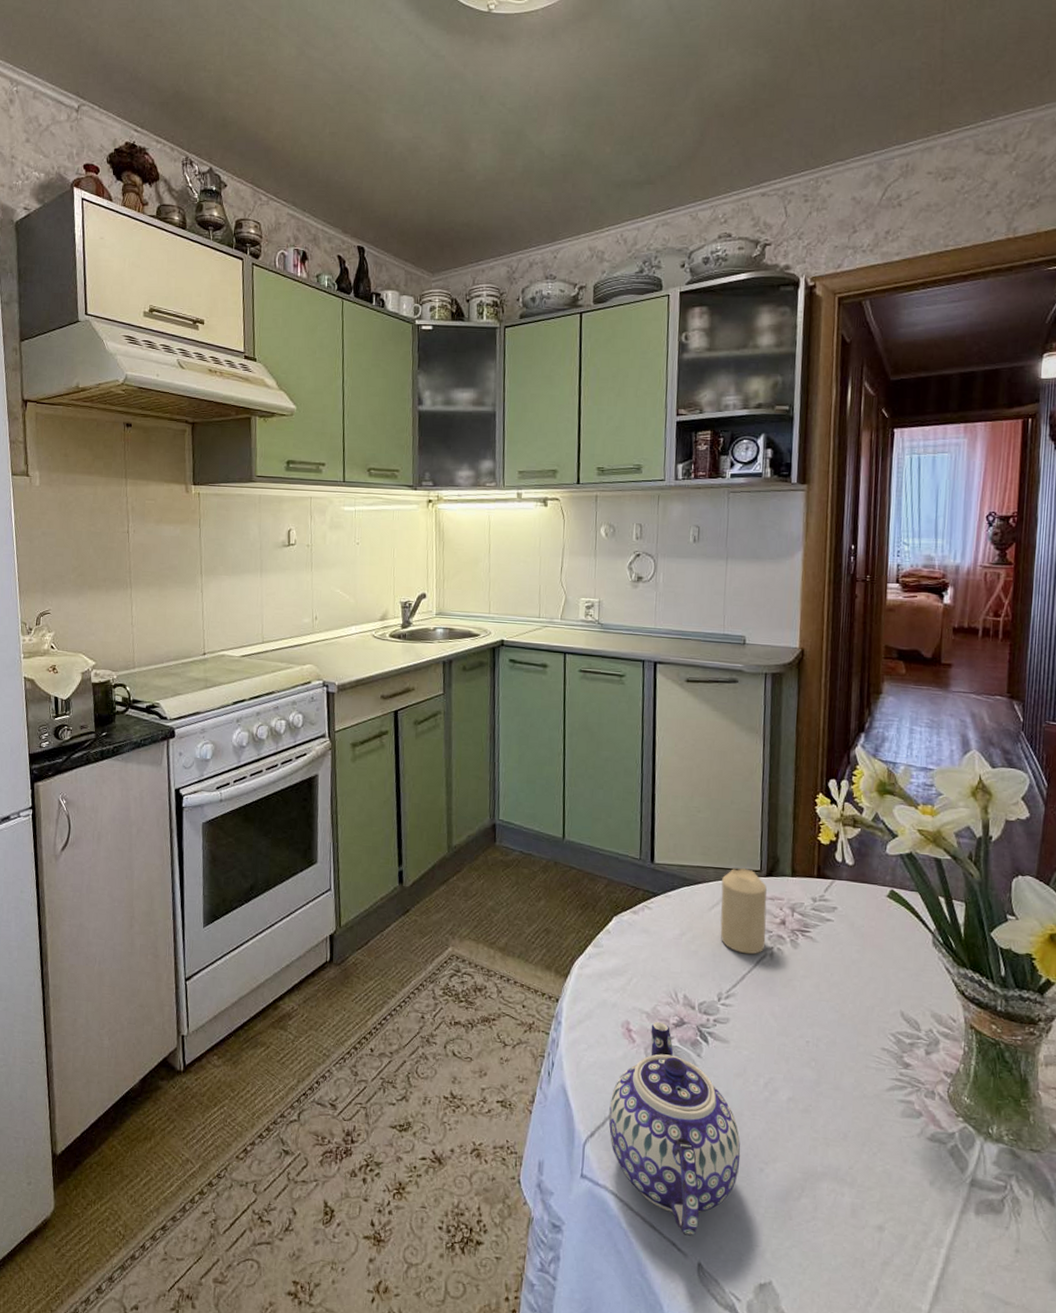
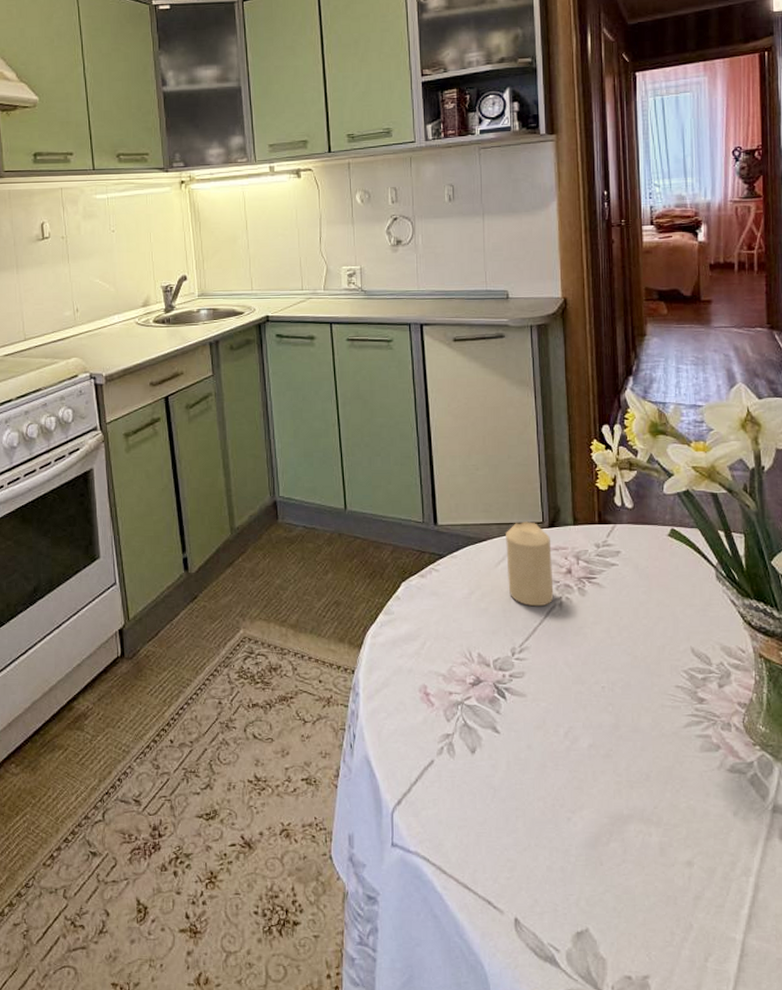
teapot: present [608,1021,741,1236] -> none [414,682,548,892]

